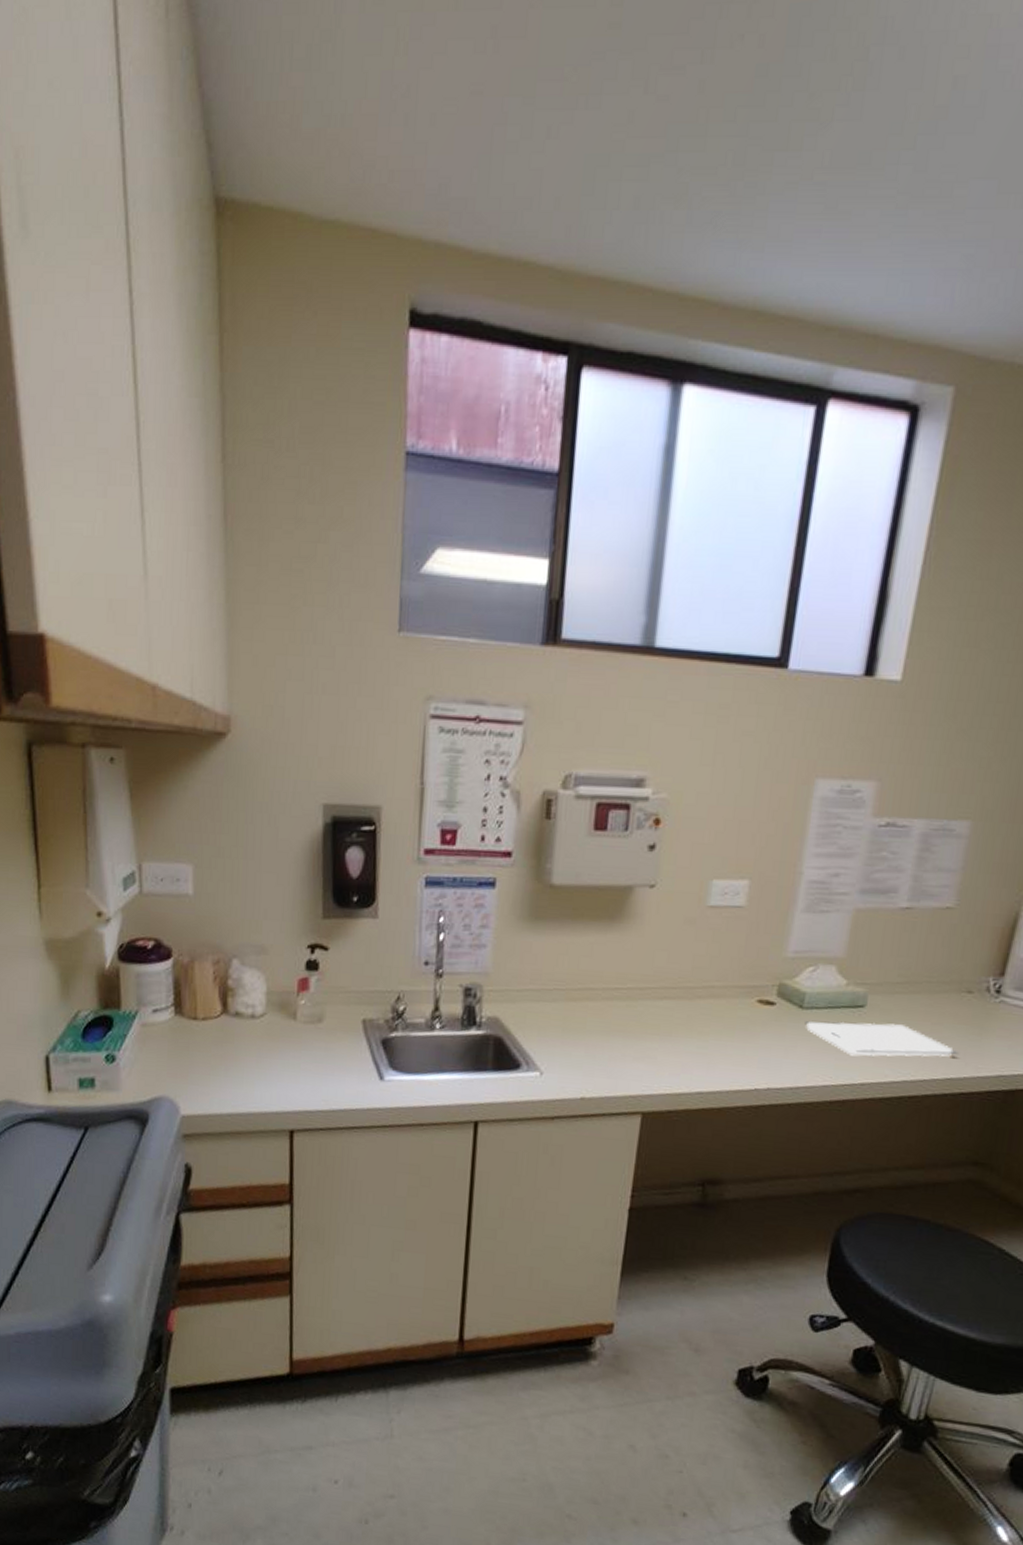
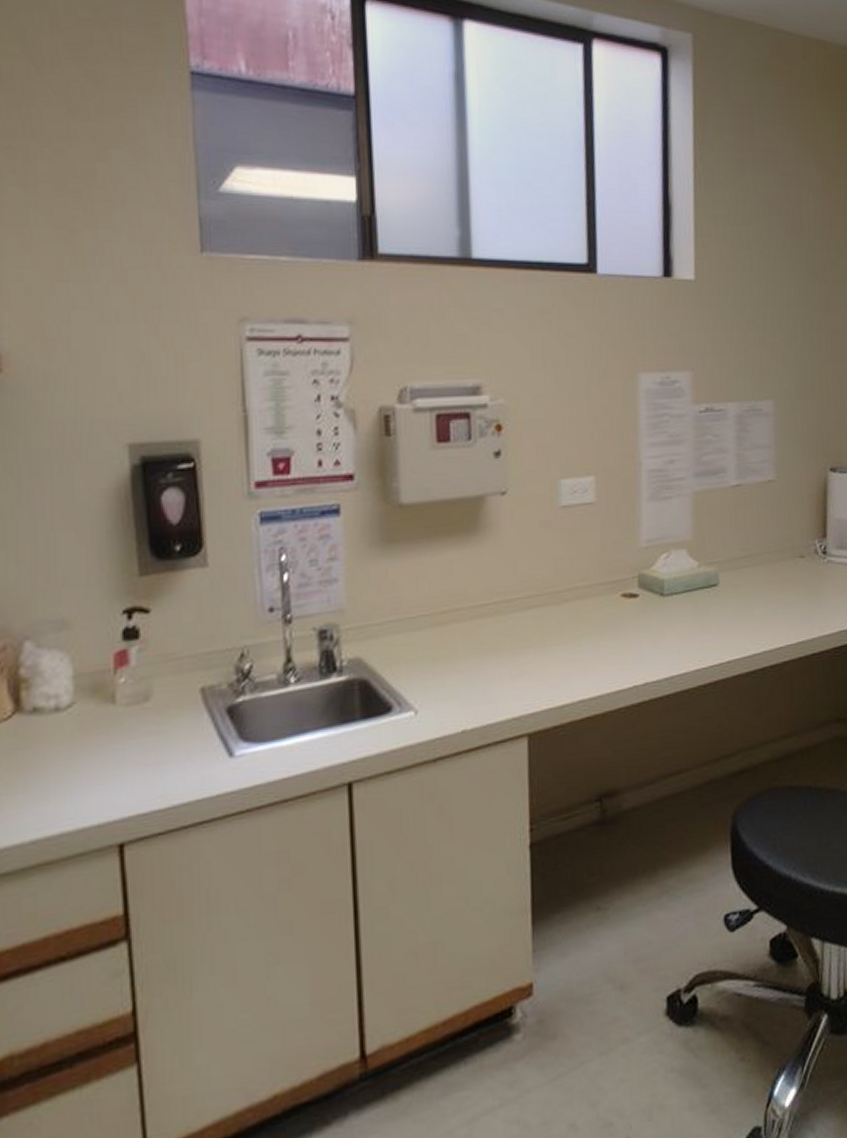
clipboard: present [805,1020,959,1058] -> none [668,597,804,636]

